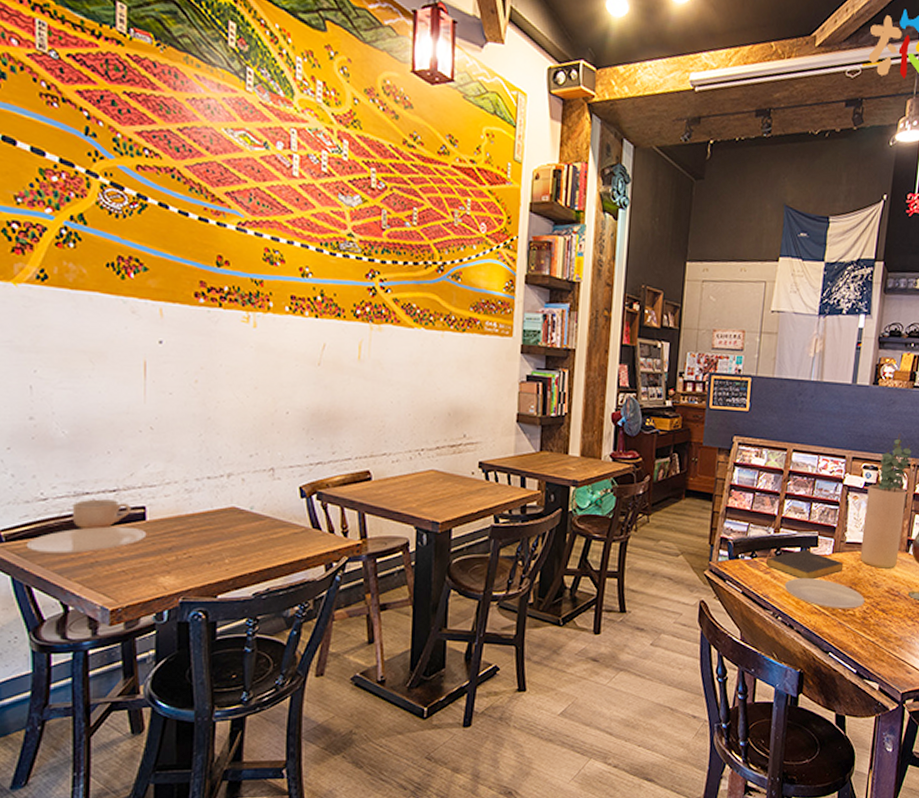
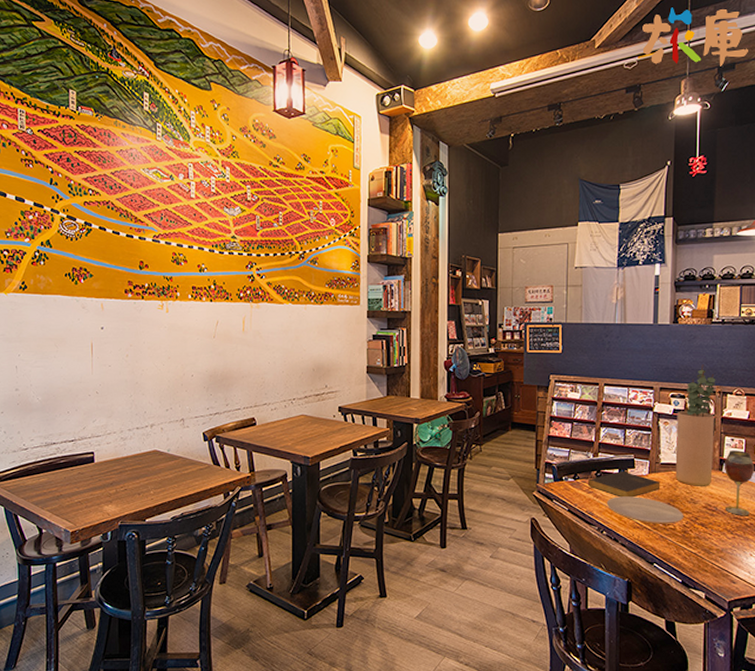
plate: present [26,526,147,554] -> none [14,467,95,490]
teacup: present [72,499,132,530] -> none [44,447,85,471]

